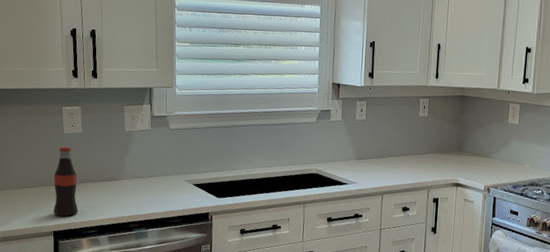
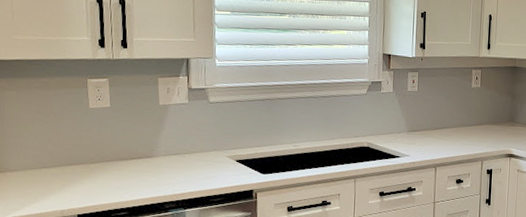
bottle: present [53,147,79,217] -> none [77,123,107,199]

